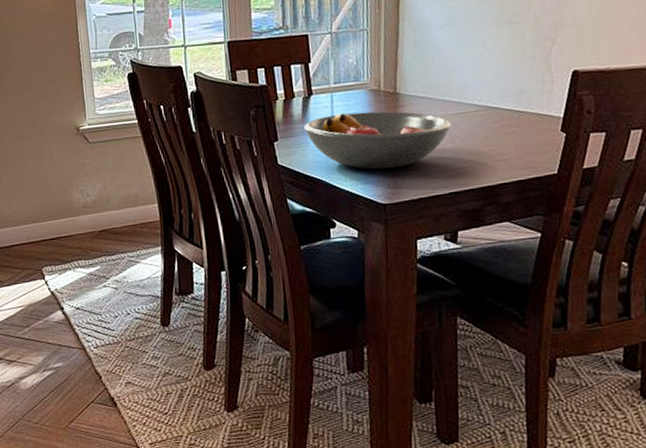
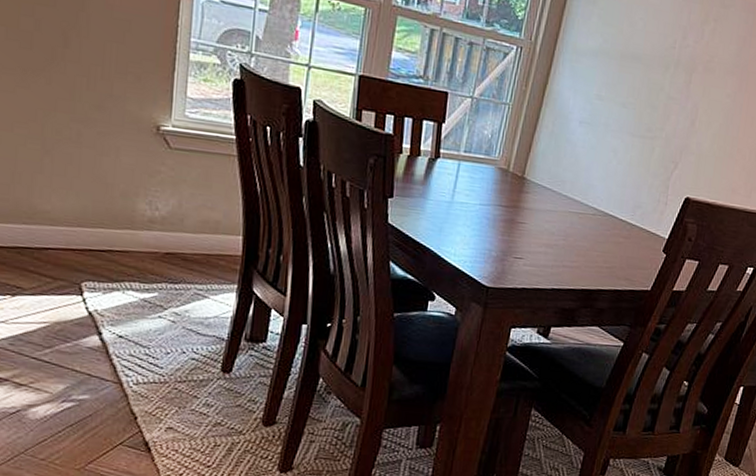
fruit bowl: present [304,111,452,170] -> none [423,183,569,254]

